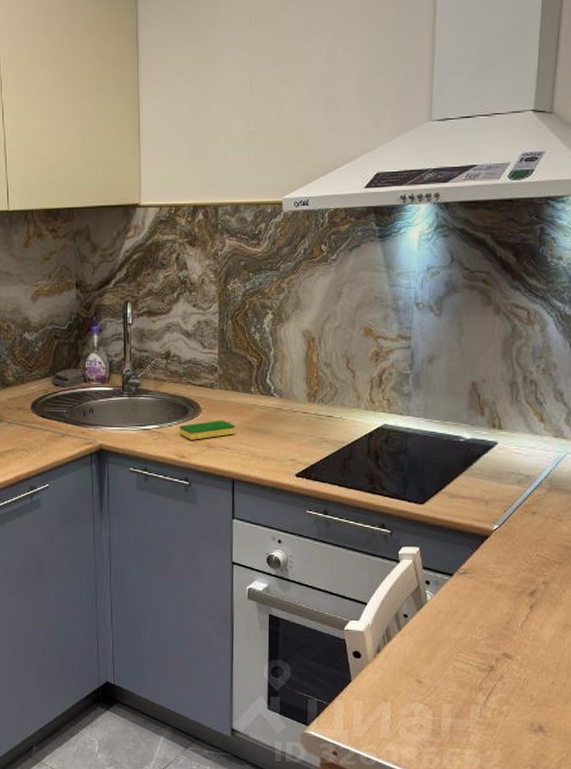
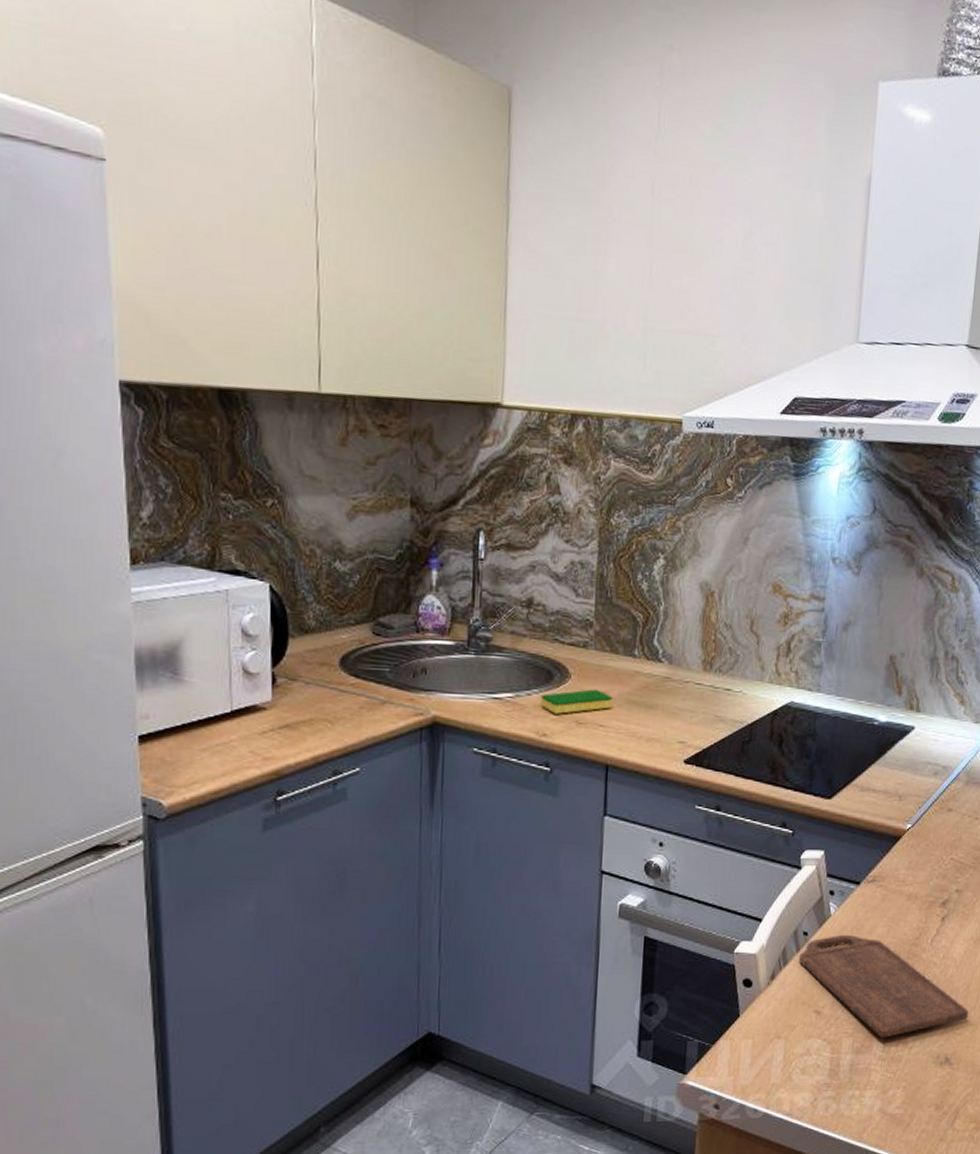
cutting board: none [401,617,560,706] -> present [799,934,969,1039]

